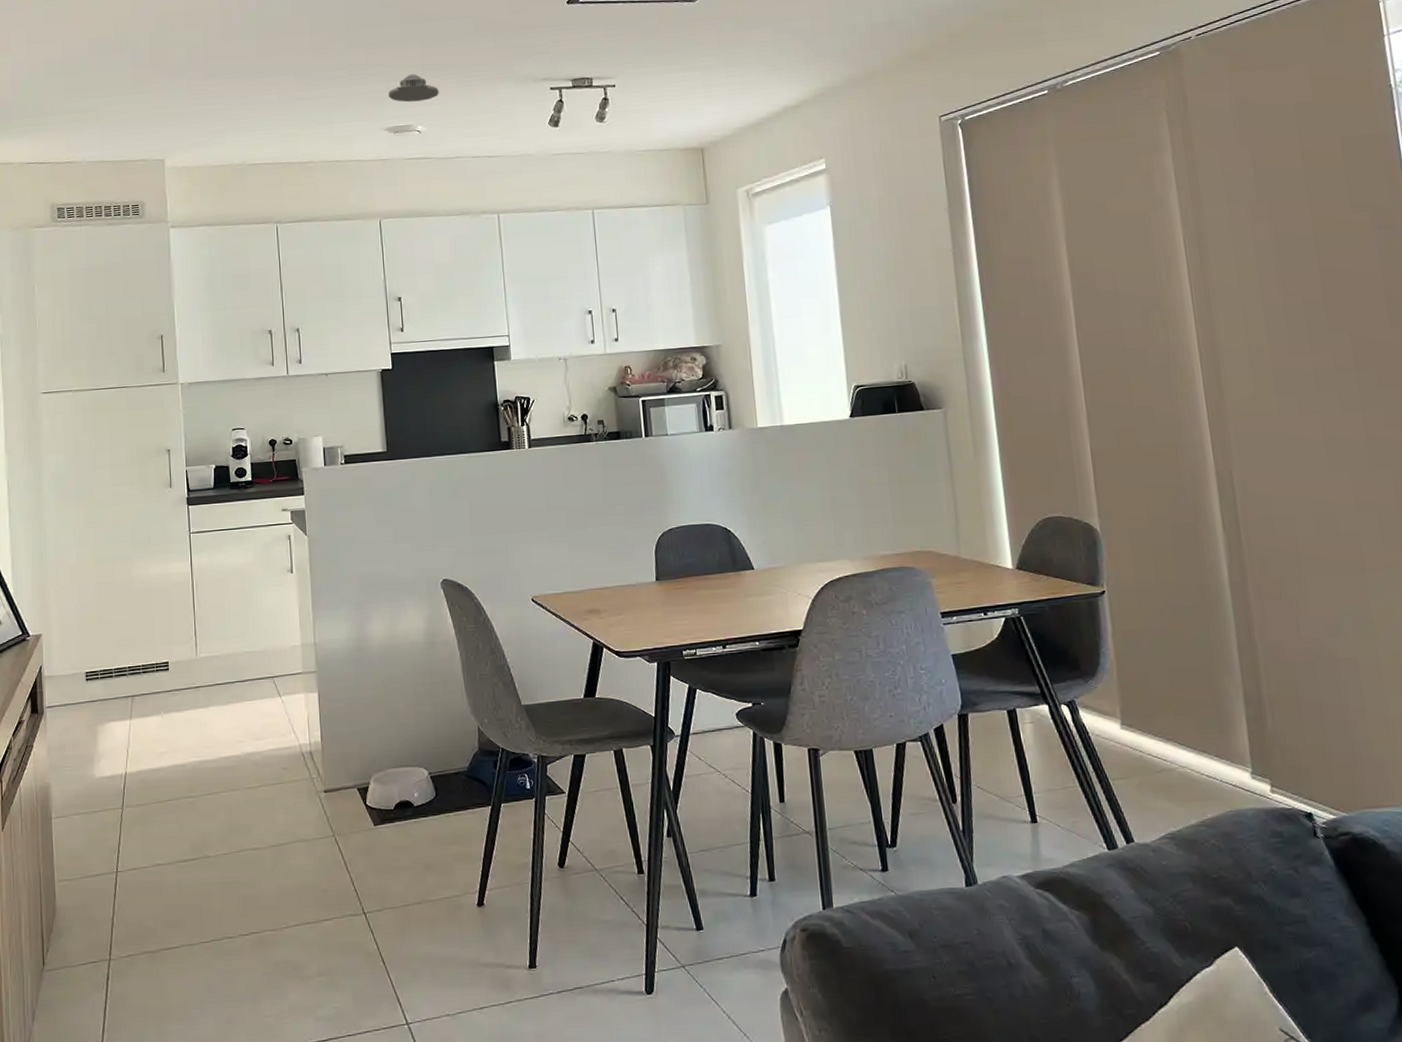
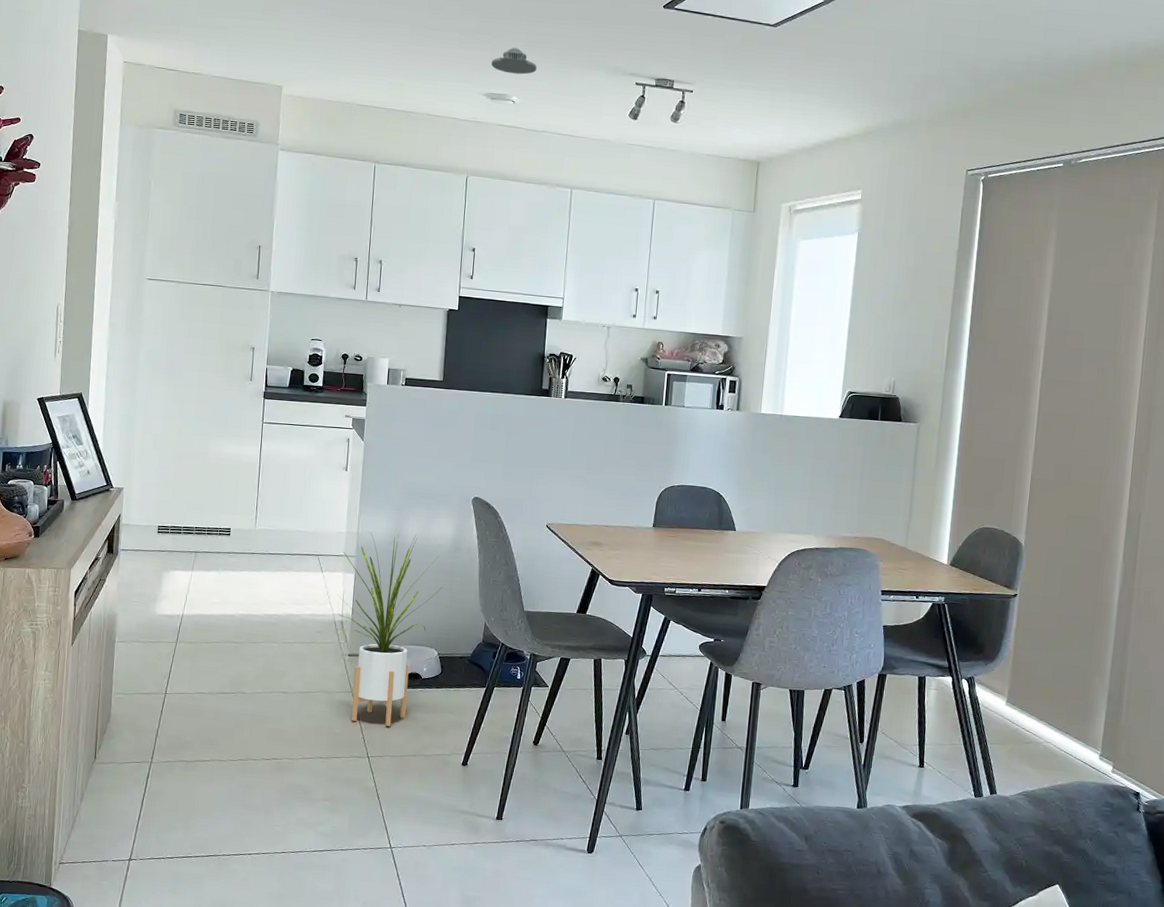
house plant: none [300,634,423,872] -> present [336,532,443,726]

